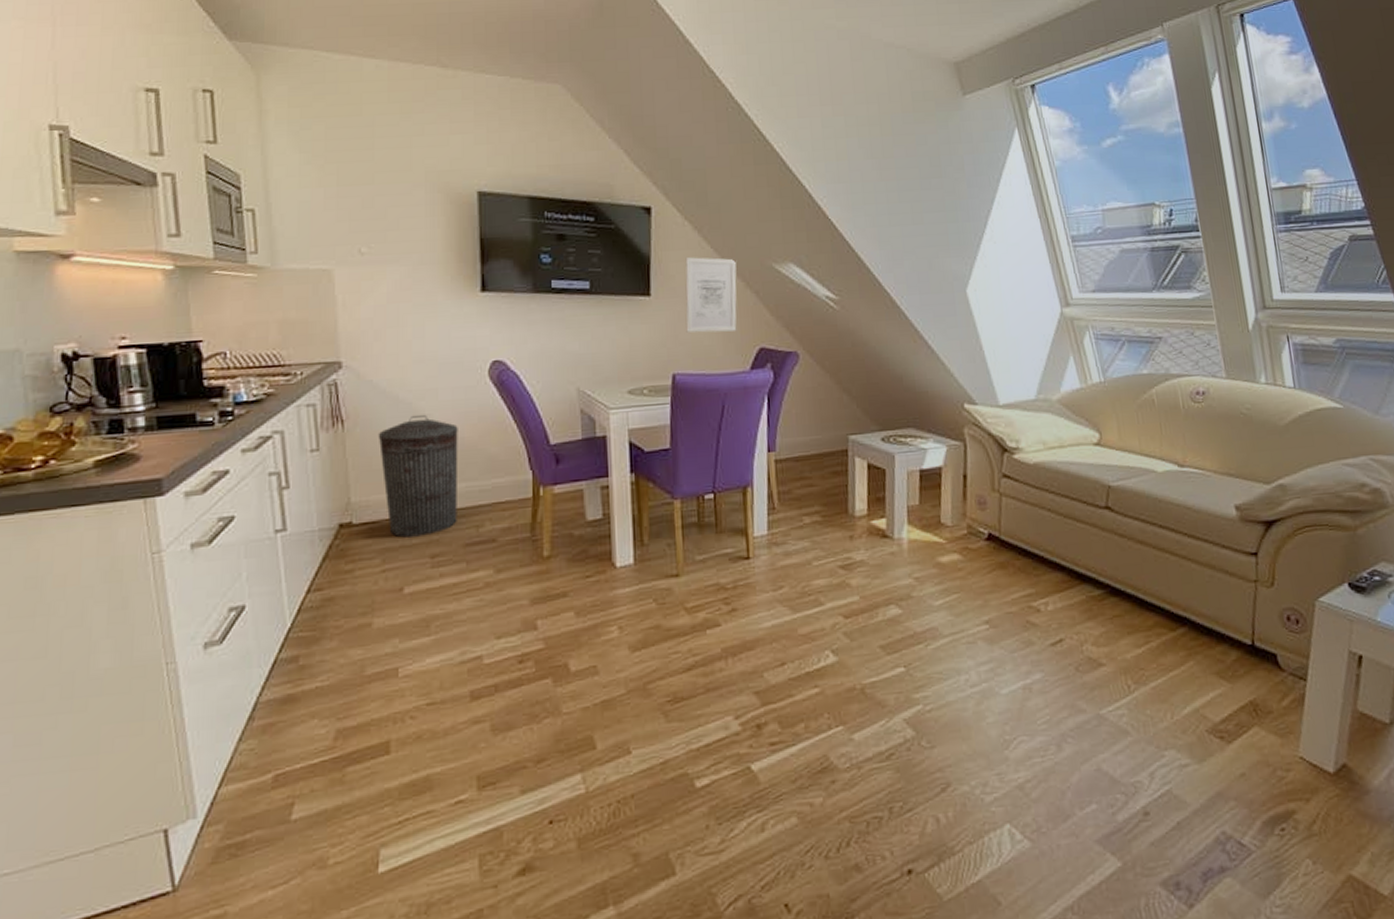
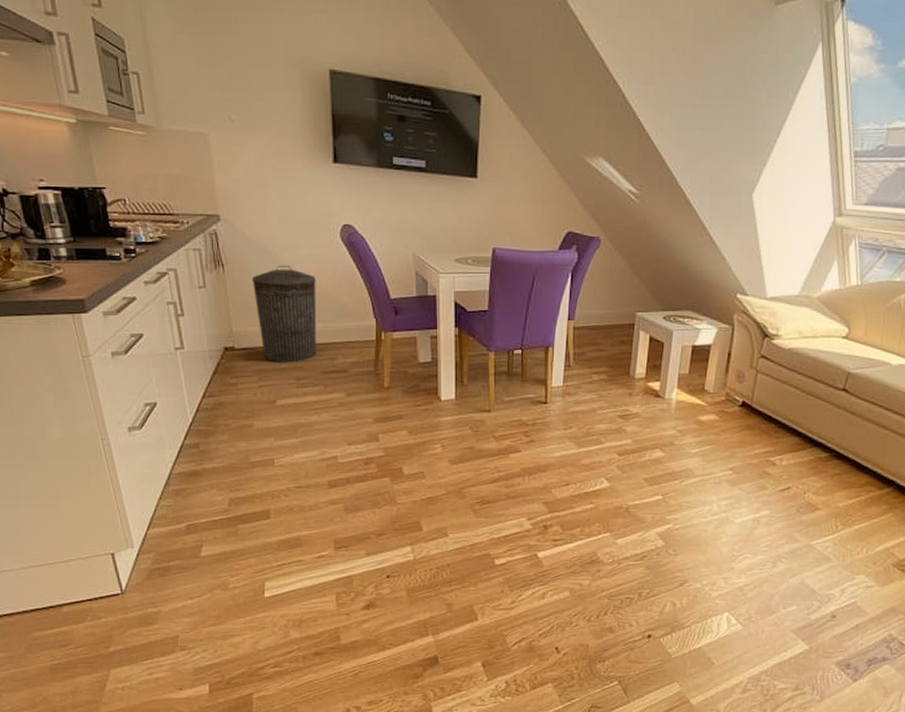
wall art: present [685,257,737,333] -> none [506,145,553,215]

